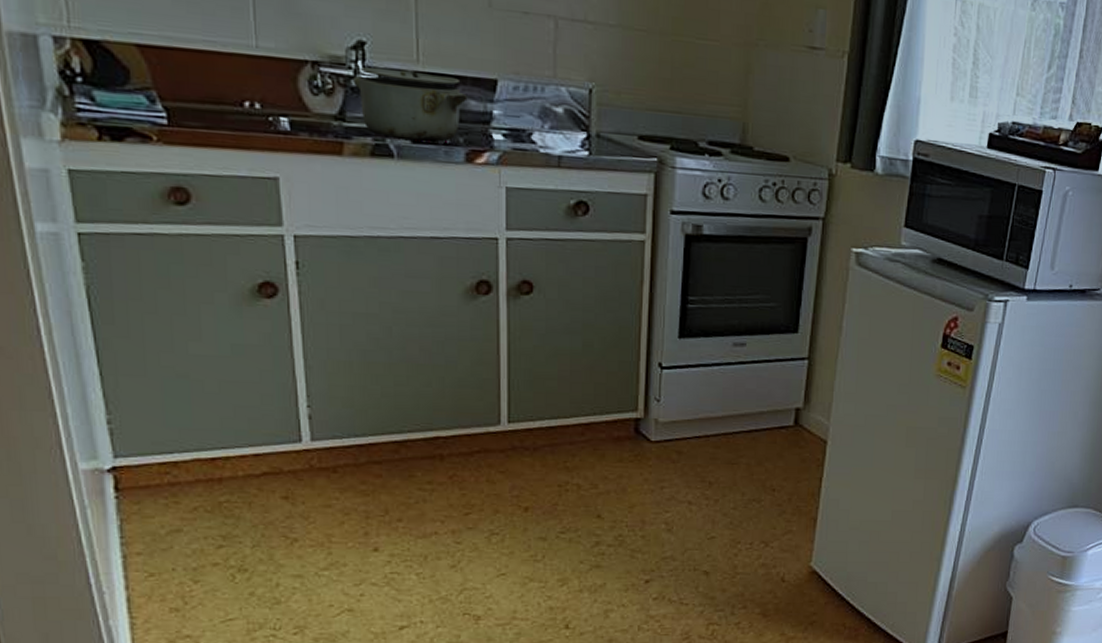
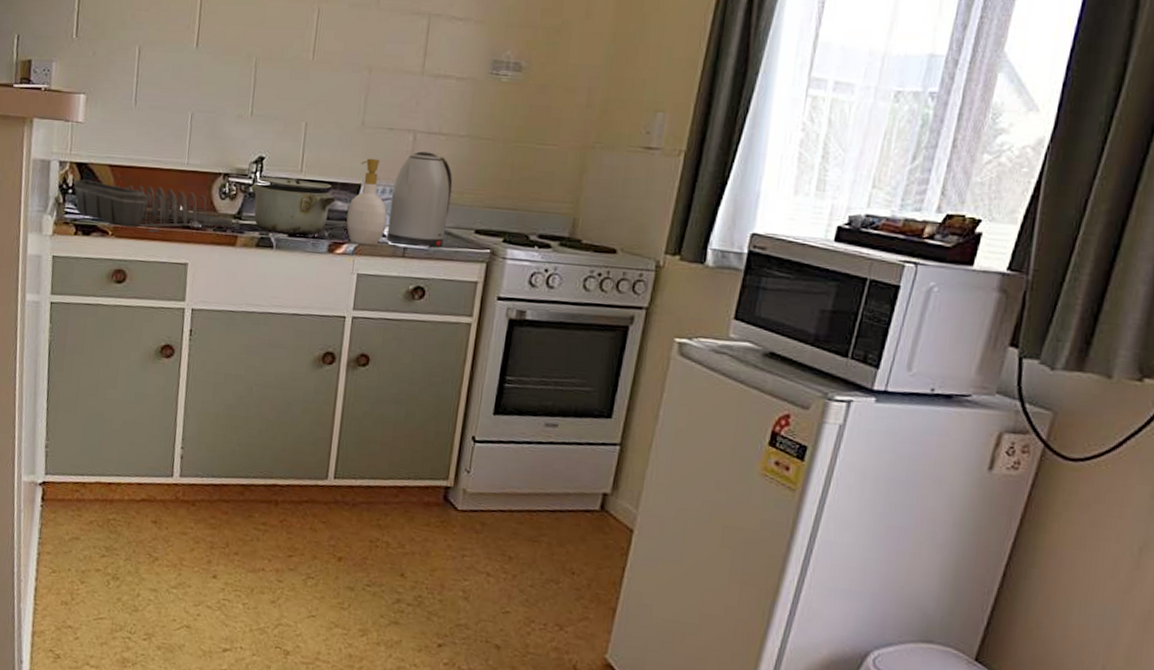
dish rack: none [80,63,334,139] -> present [72,179,233,234]
soap bottle: none [484,48,534,155] -> present [346,158,388,247]
kettle: none [536,42,607,157] -> present [386,151,453,248]

